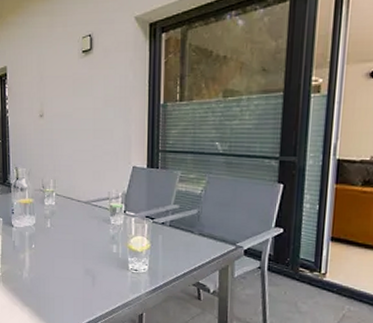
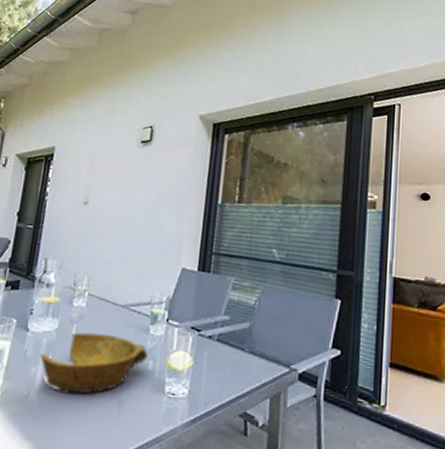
bowl: none [25,225,111,272] -> present [39,332,148,394]

